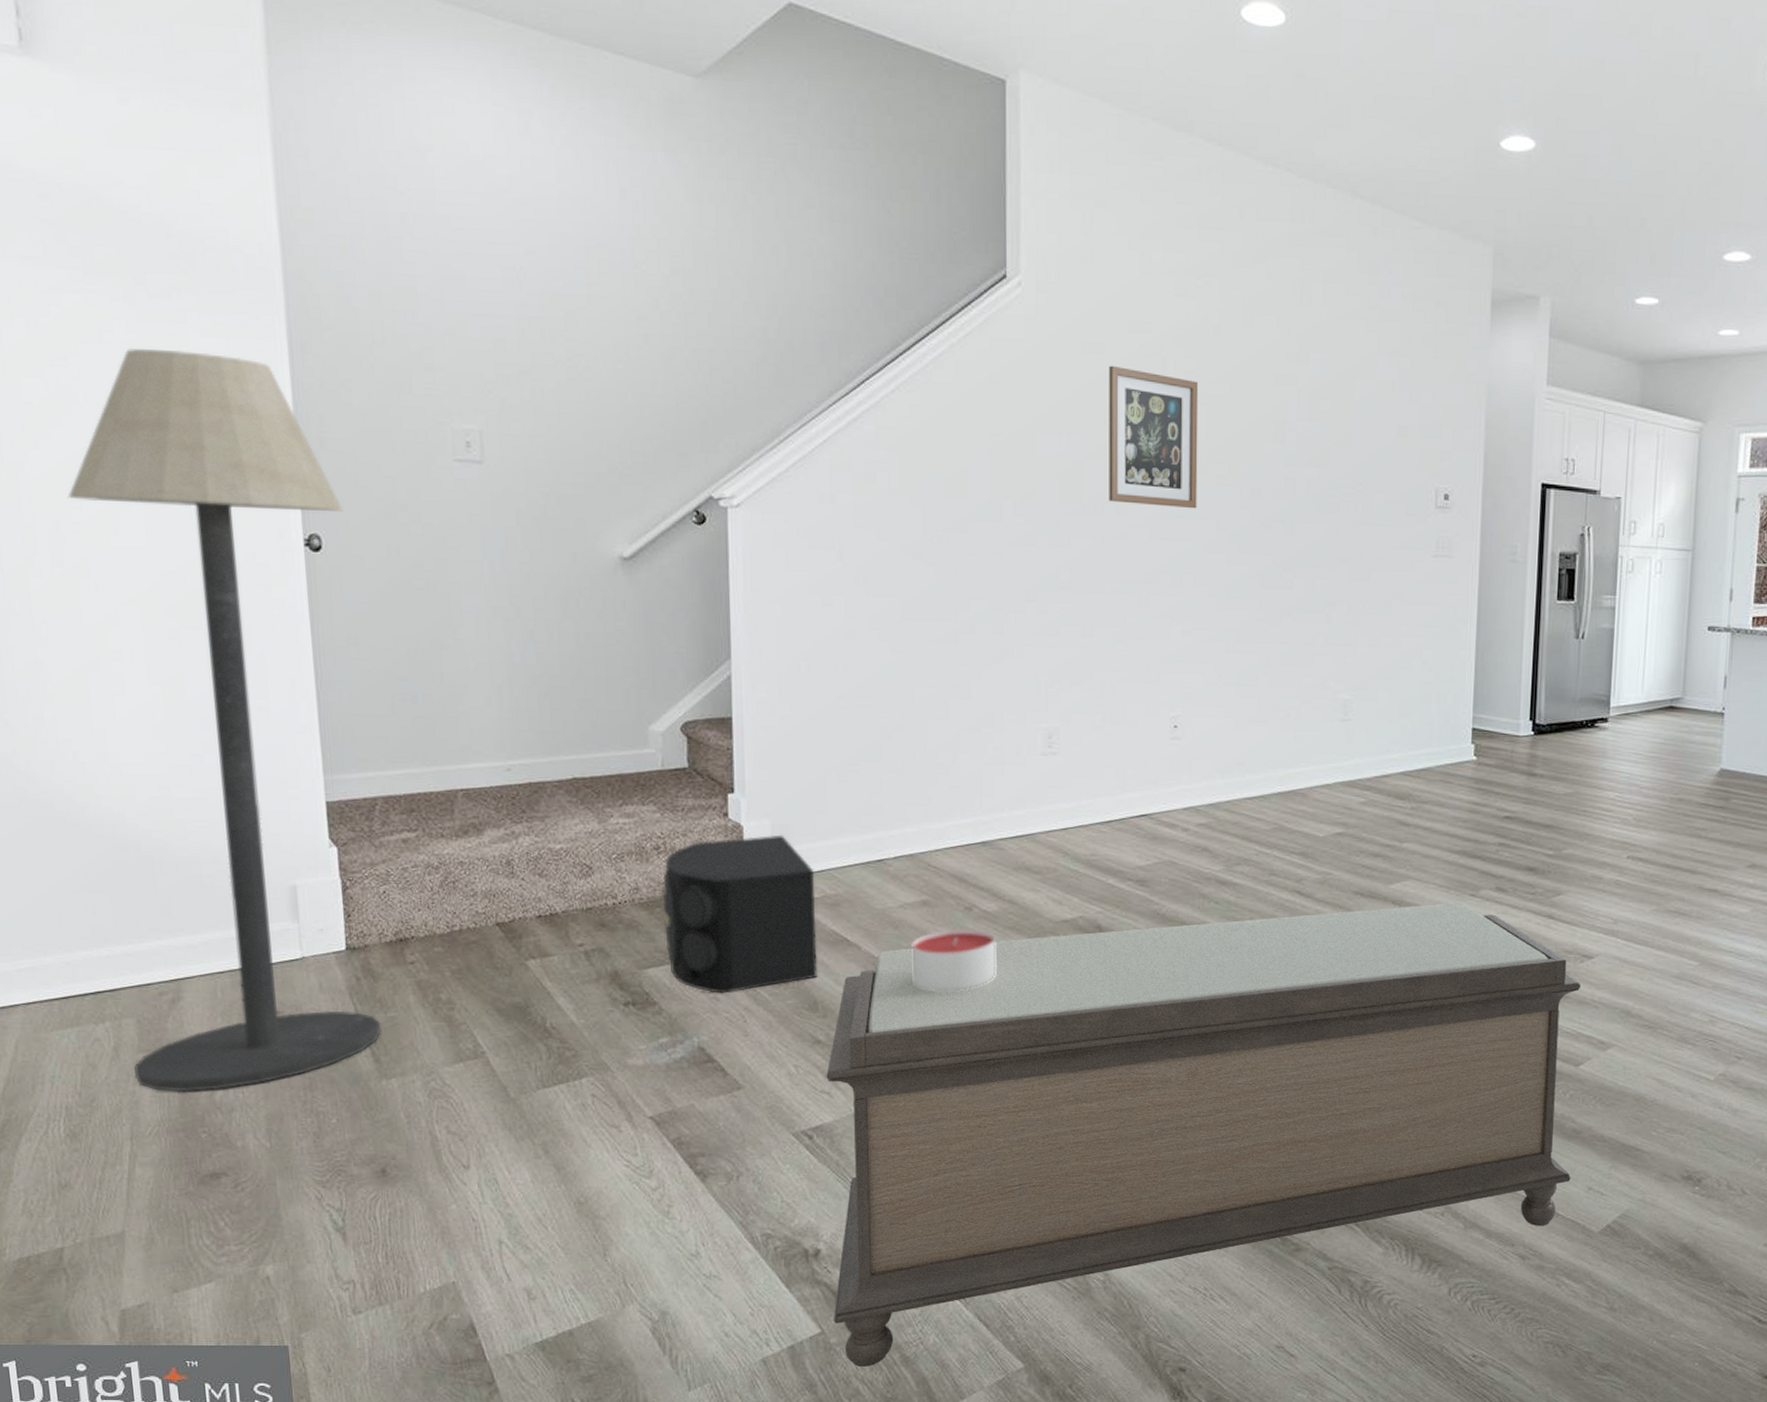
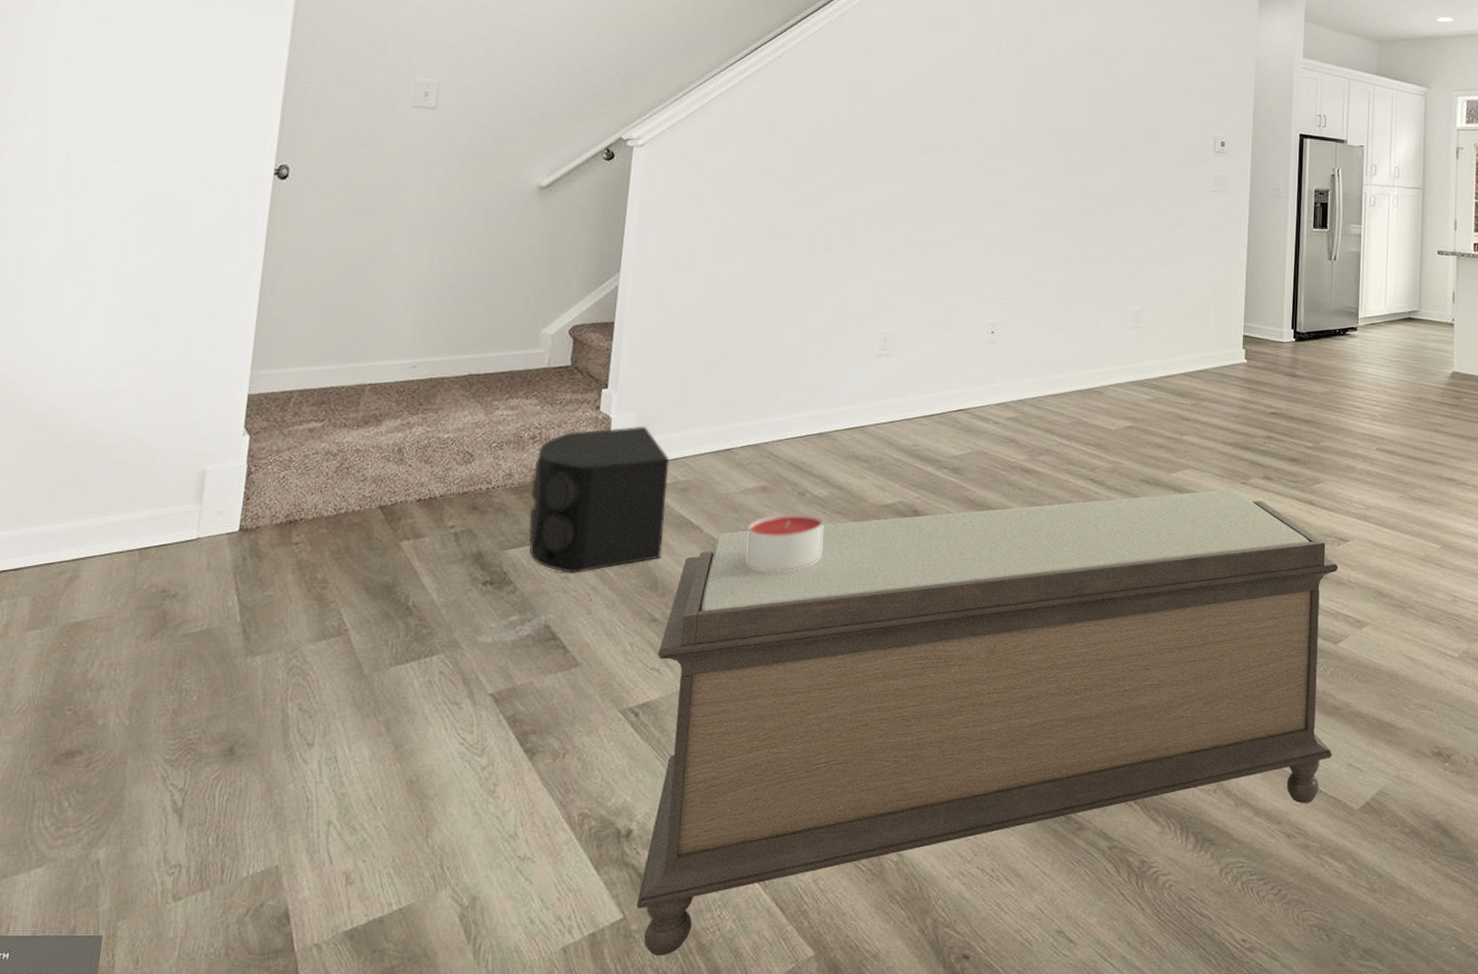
floor lamp: present [67,348,381,1092] -> none [17,16,313,670]
wall art: present [1109,365,1199,509] -> none [948,38,1026,152]

